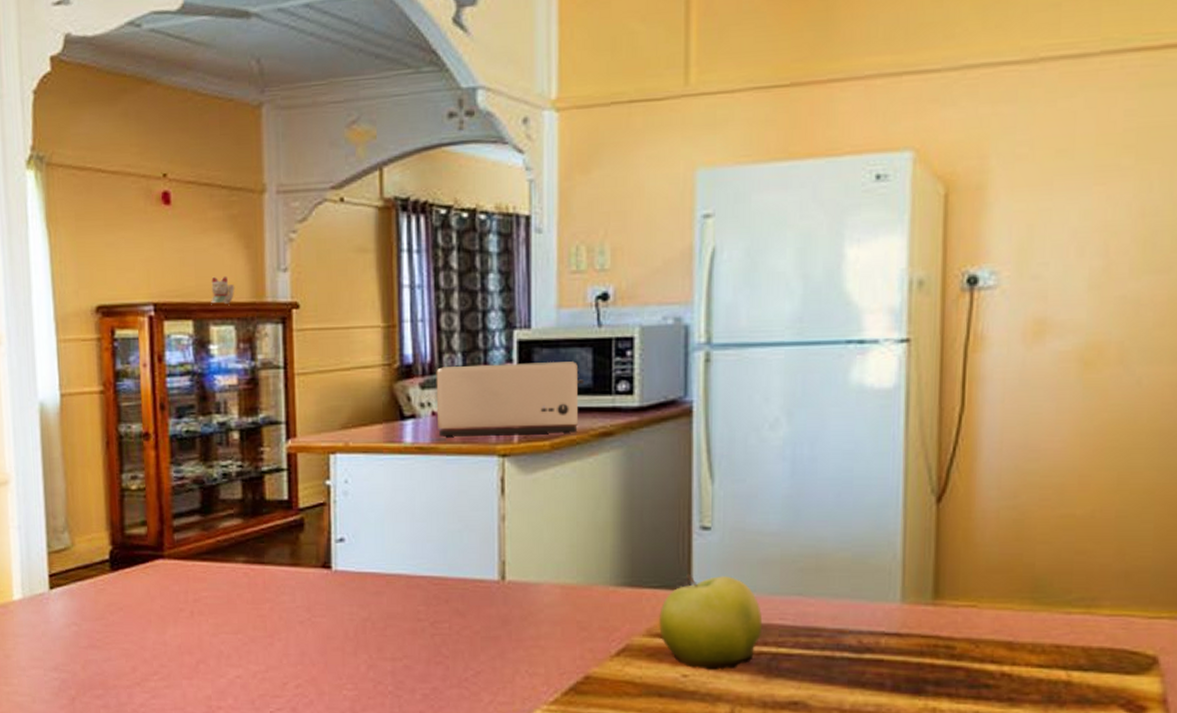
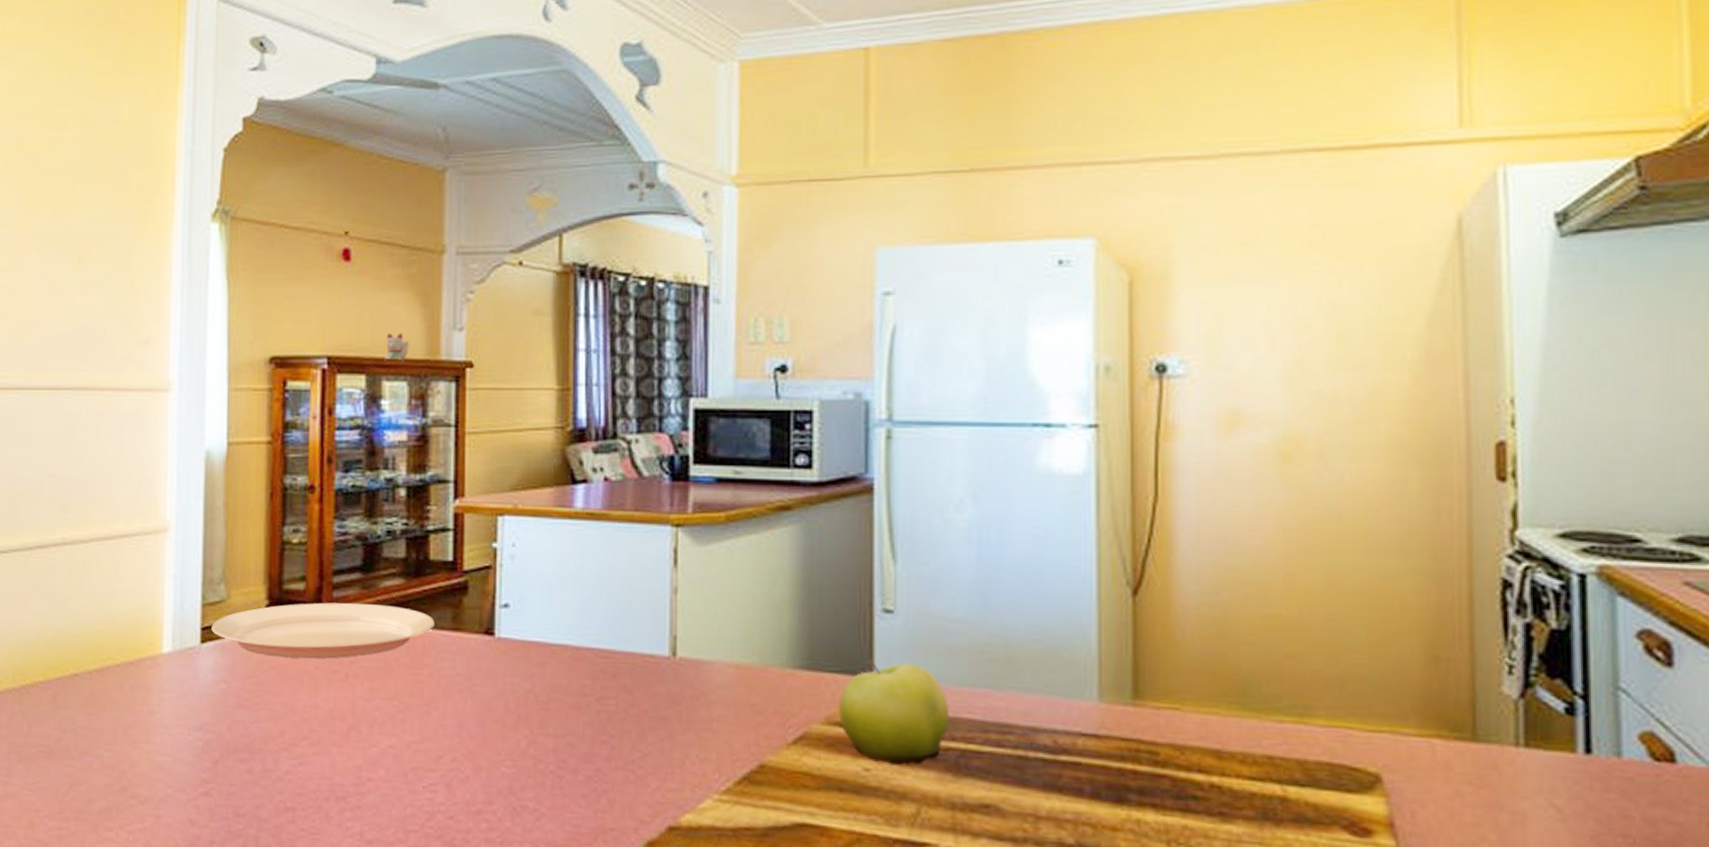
plate: none [58,545,273,599] -> present [211,602,435,659]
toaster: present [436,361,585,437] -> none [609,431,762,505]

